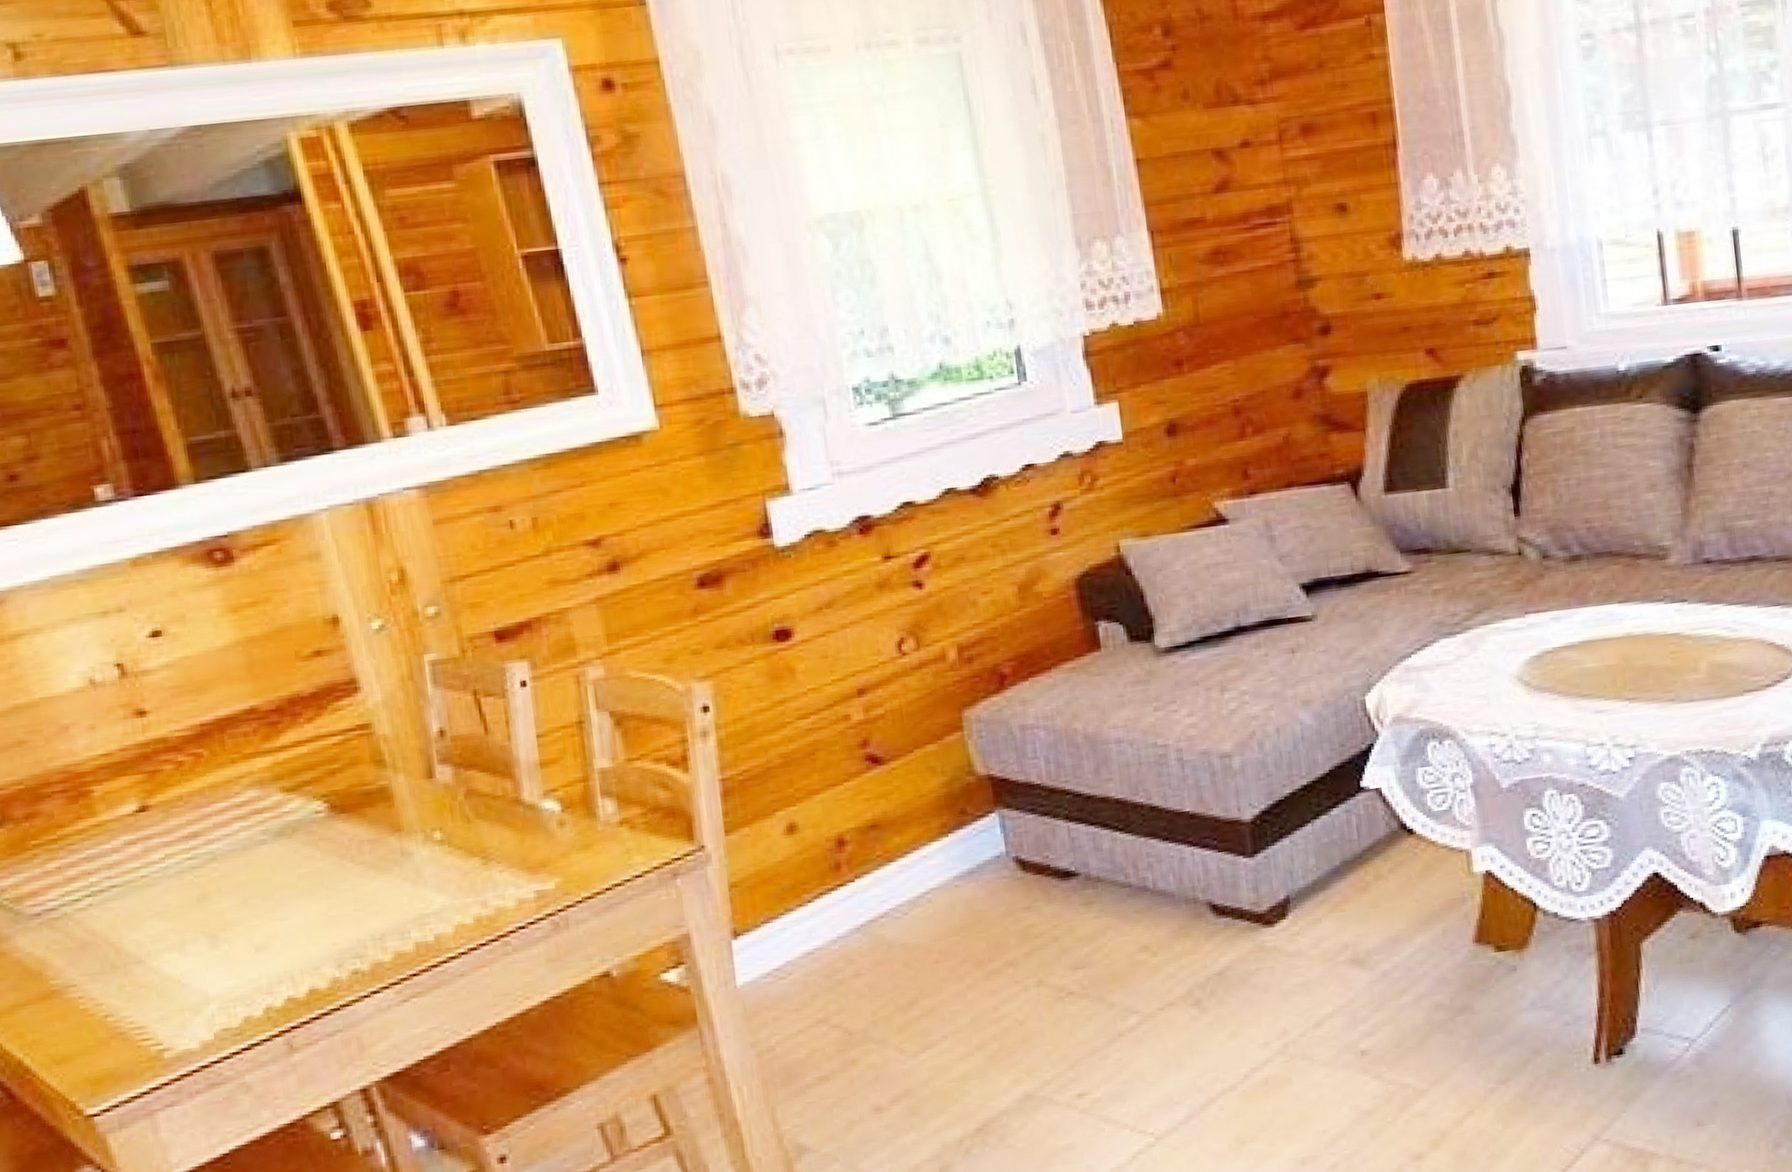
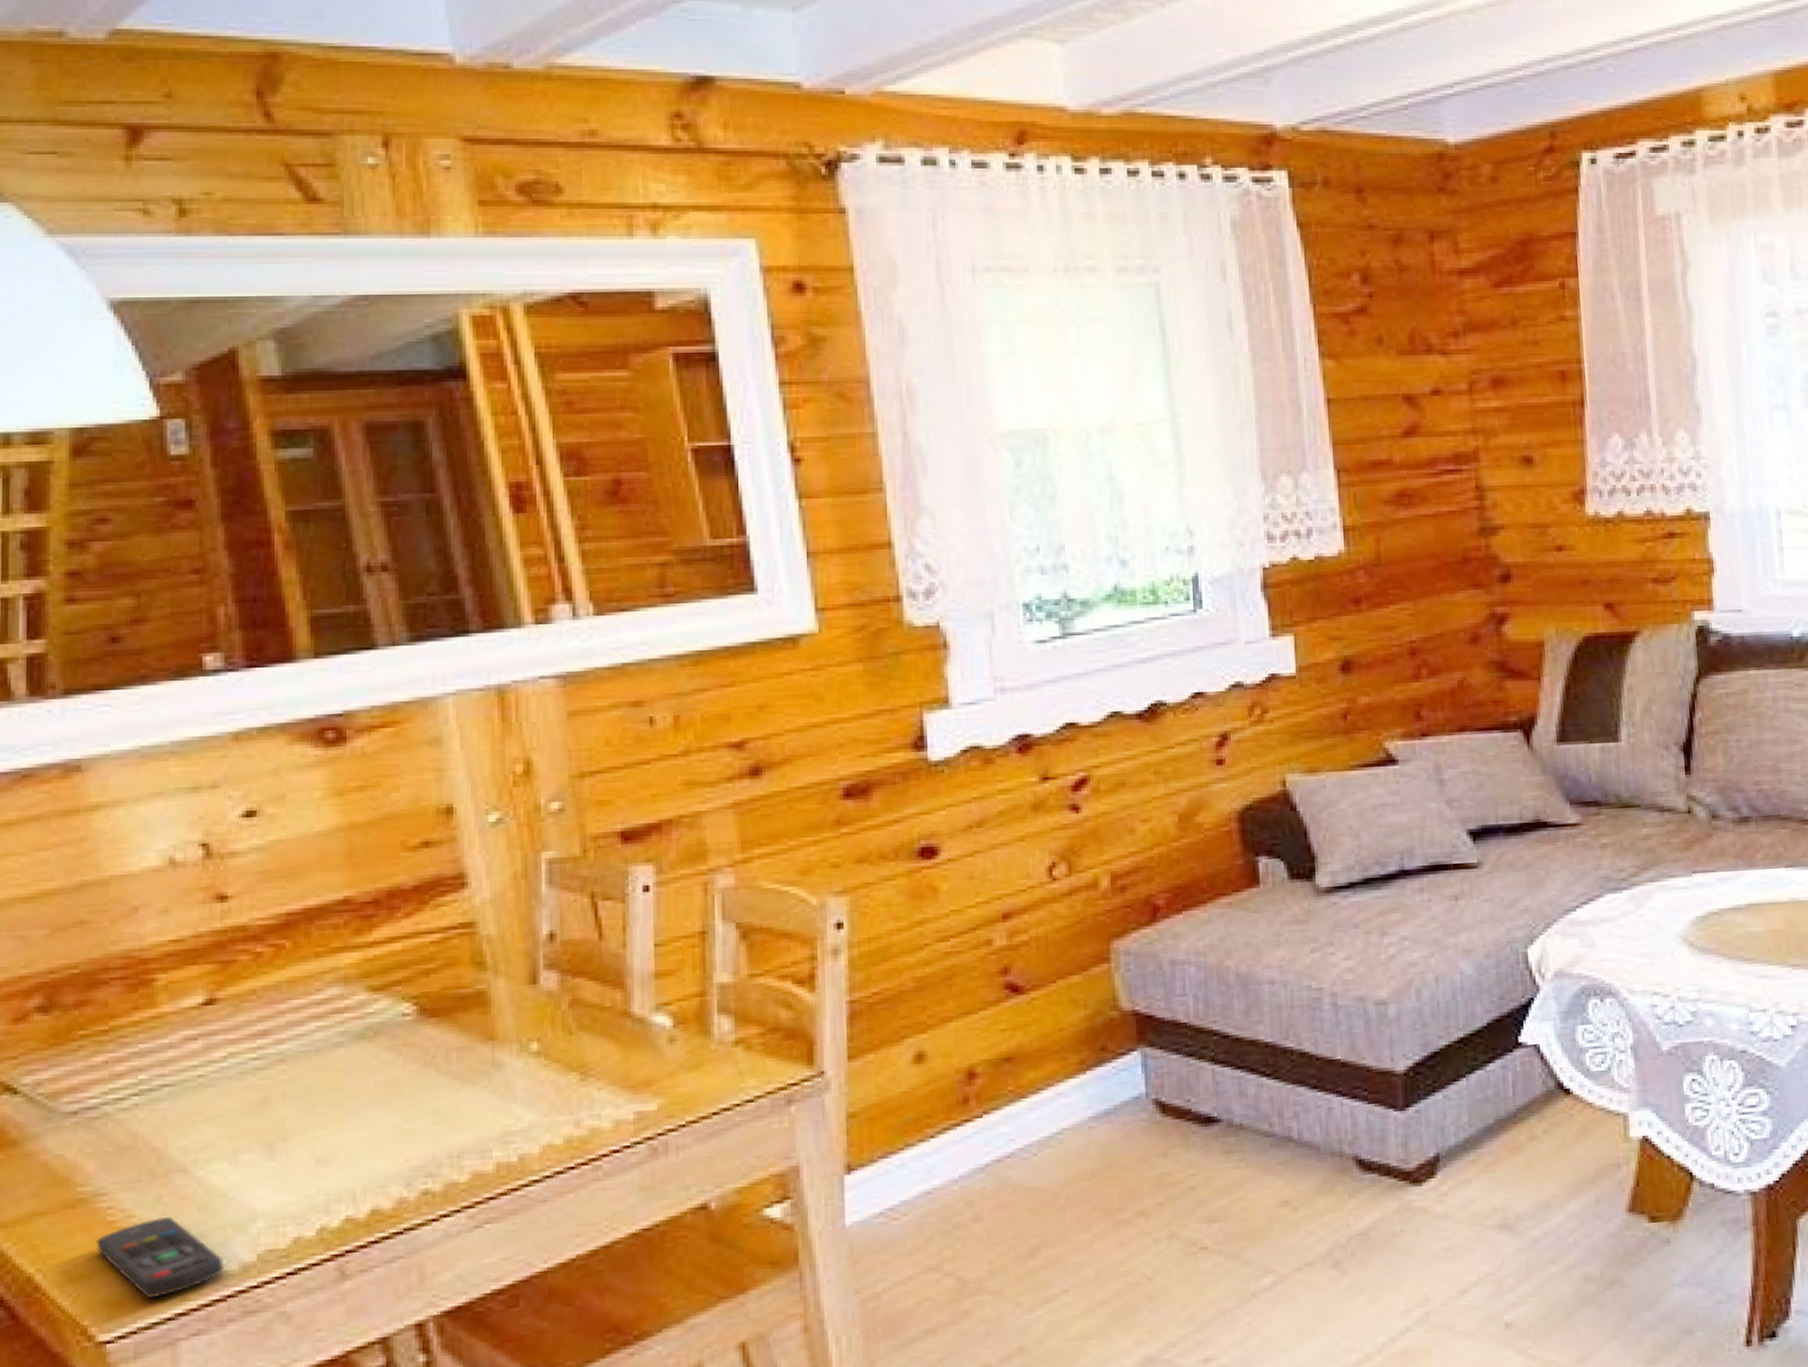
remote control: none [72,1003,189,1075] -> present [96,1216,226,1298]

